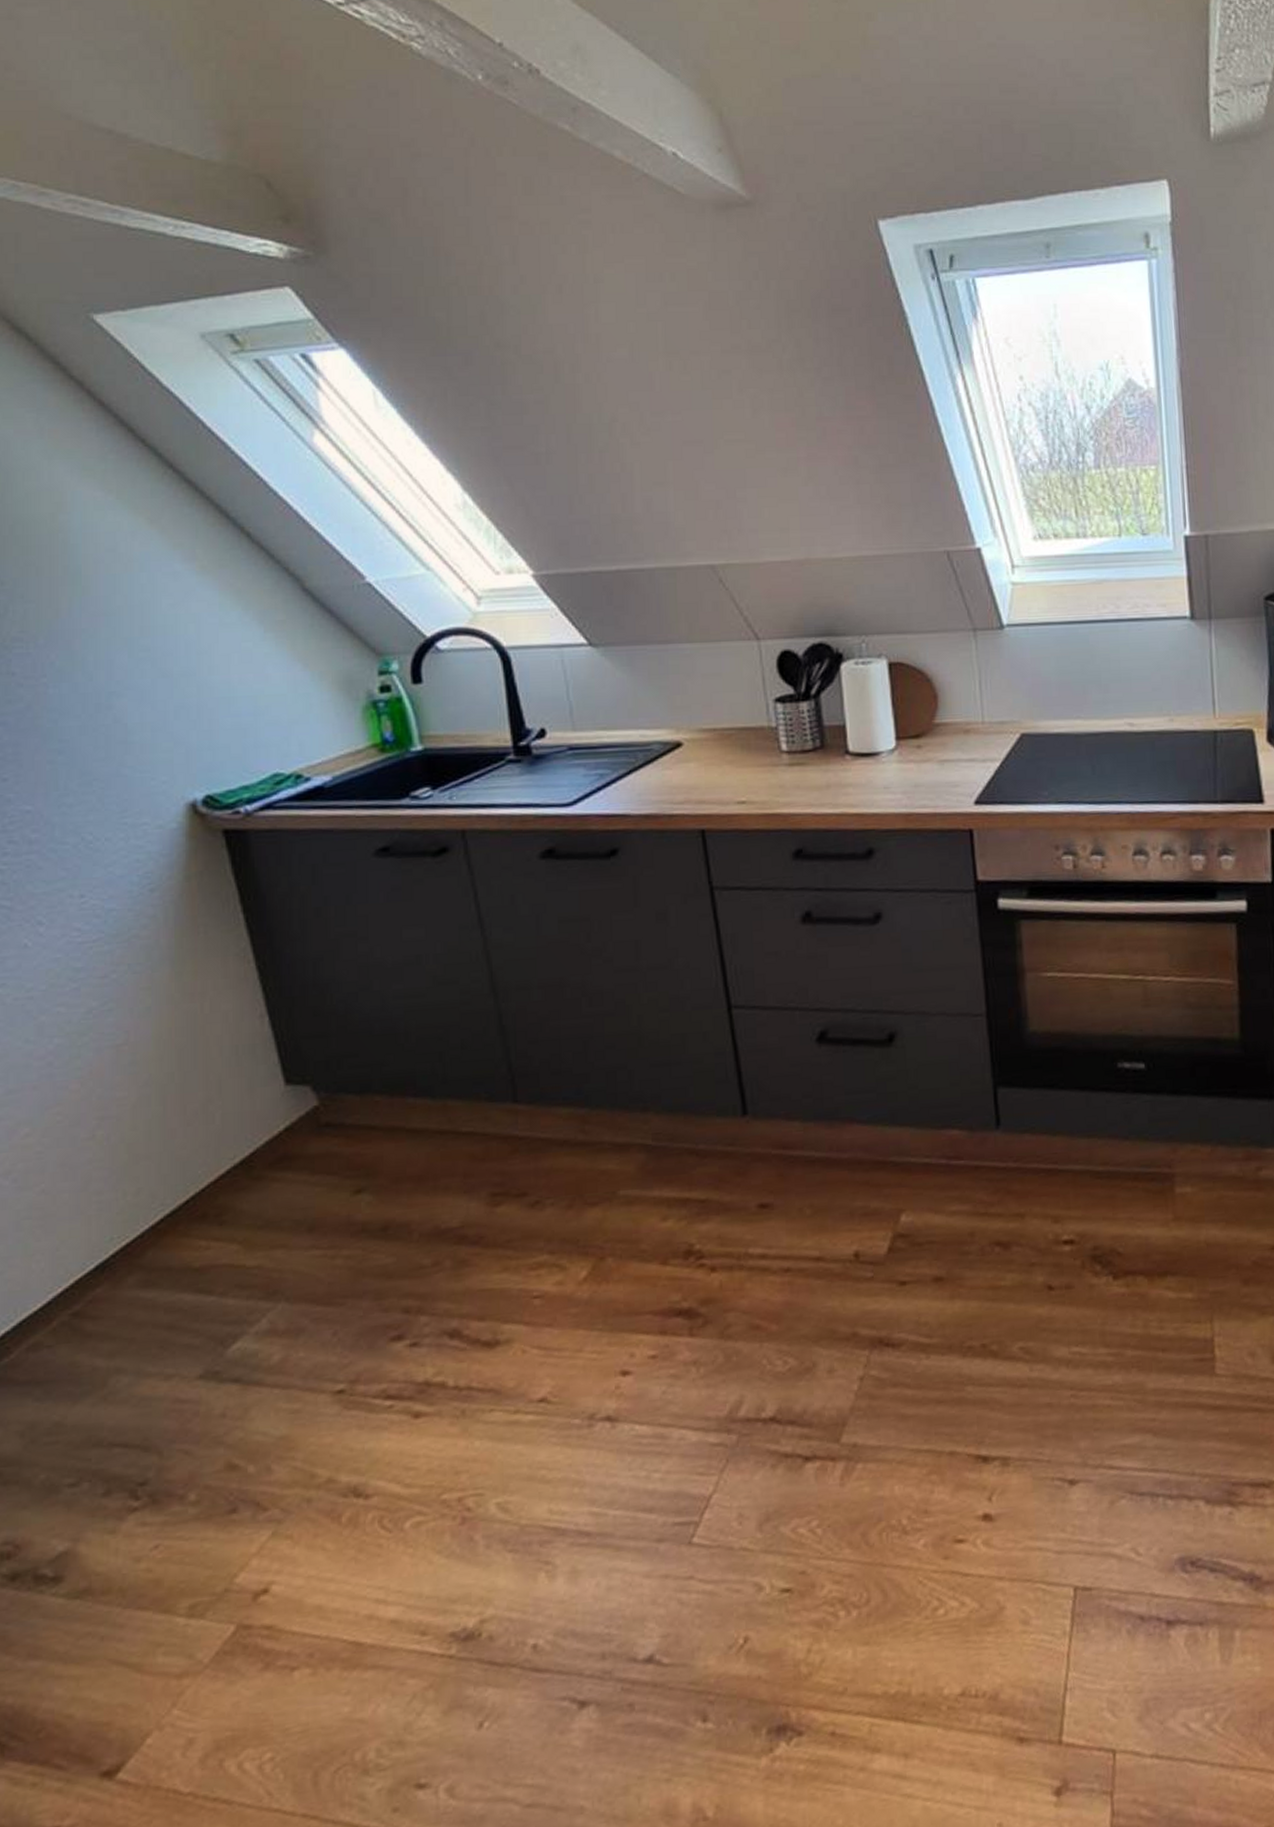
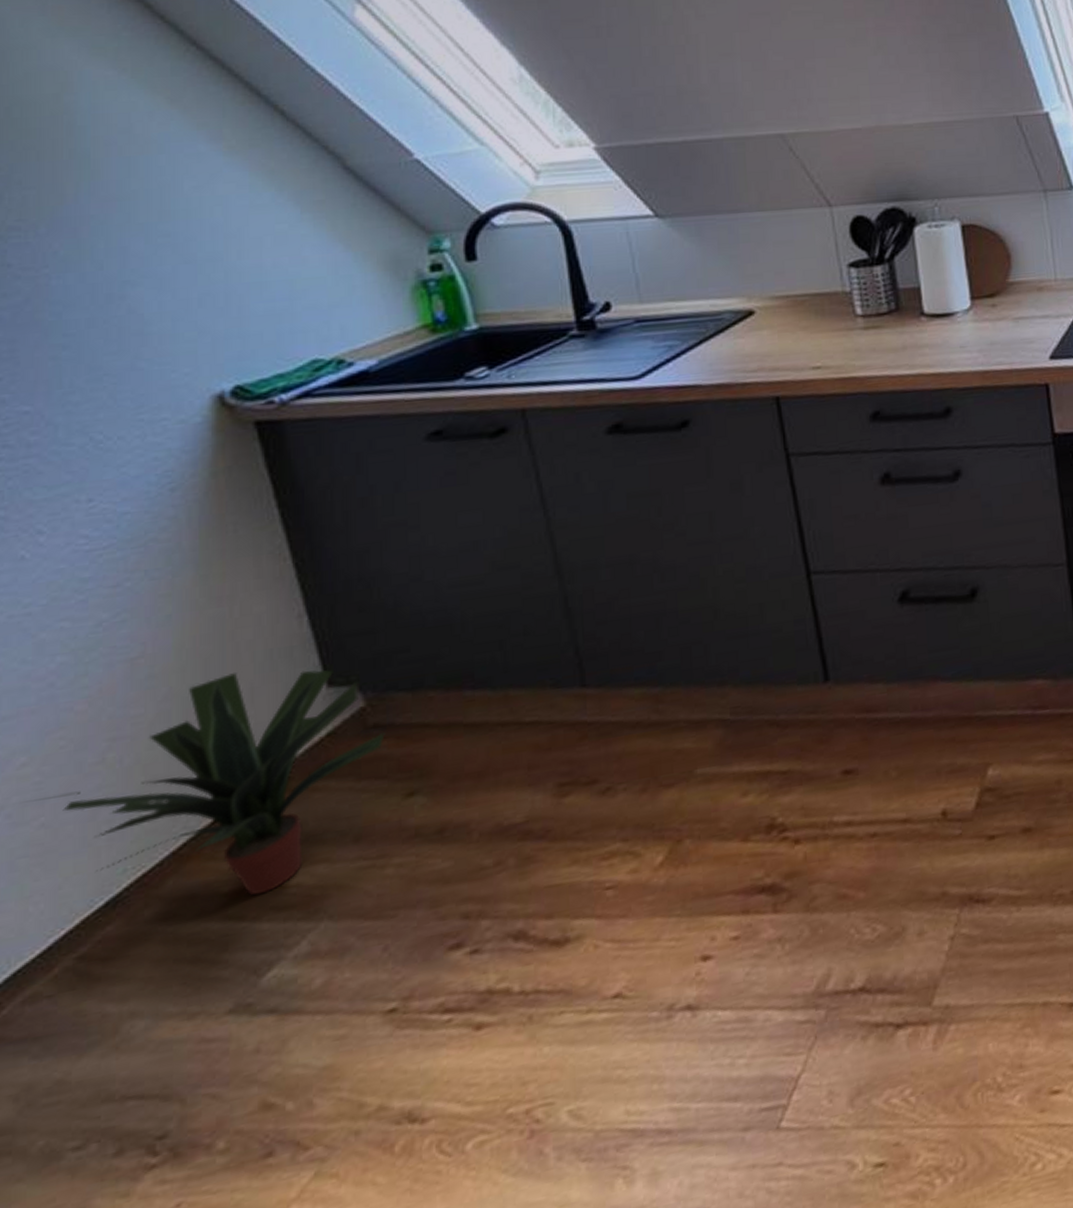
potted plant: none [30,1065,336,1273] -> present [26,669,385,896]

